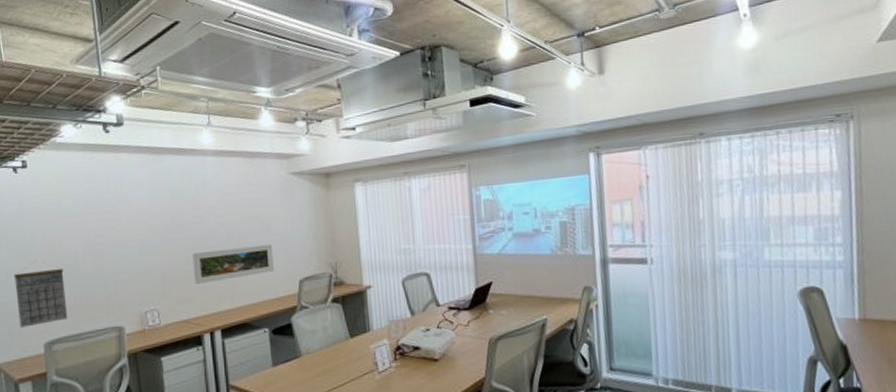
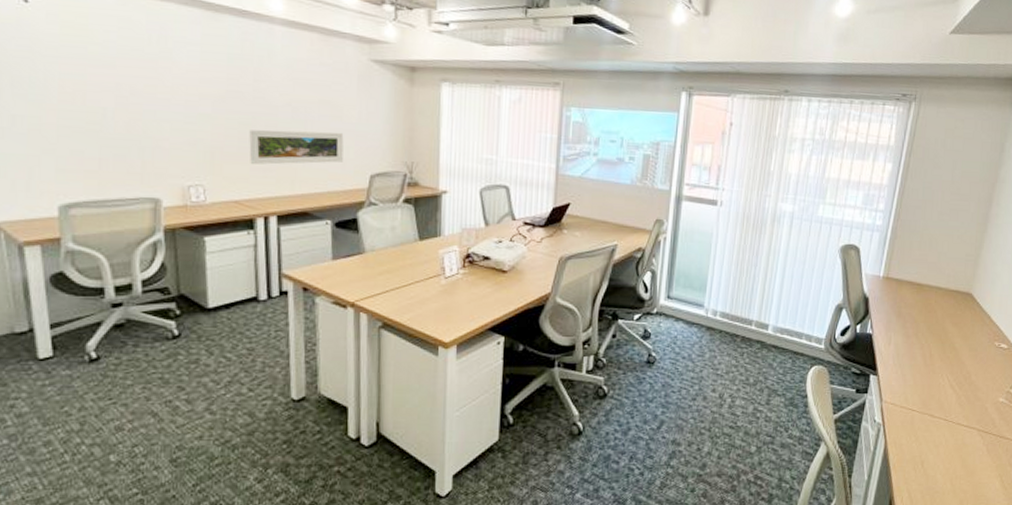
calendar: present [14,268,68,328] -> none [20,120,91,185]

